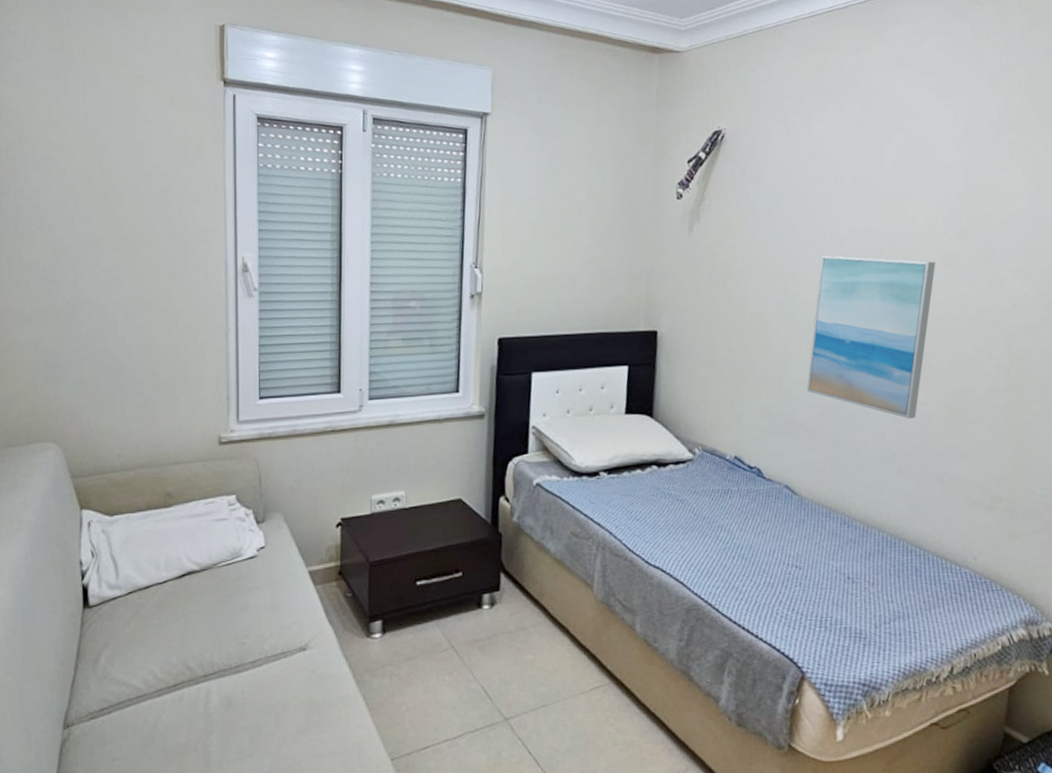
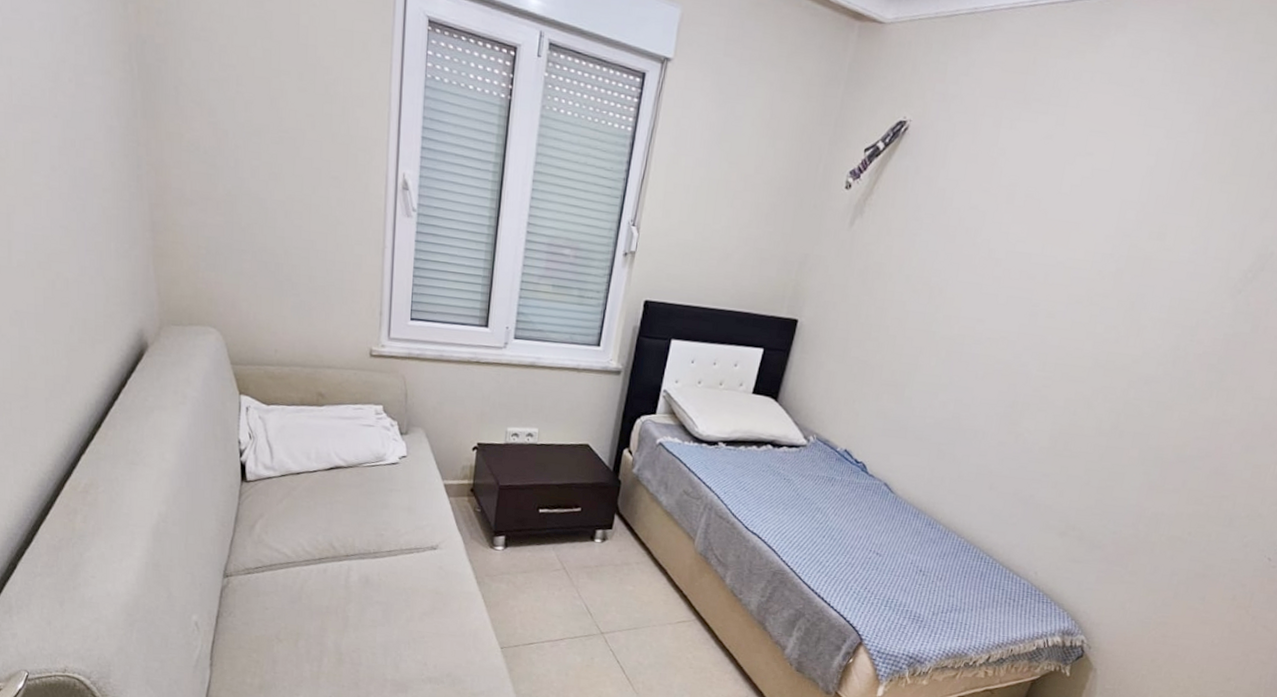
wall art: present [806,255,936,419] -> none [925,272,1082,444]

